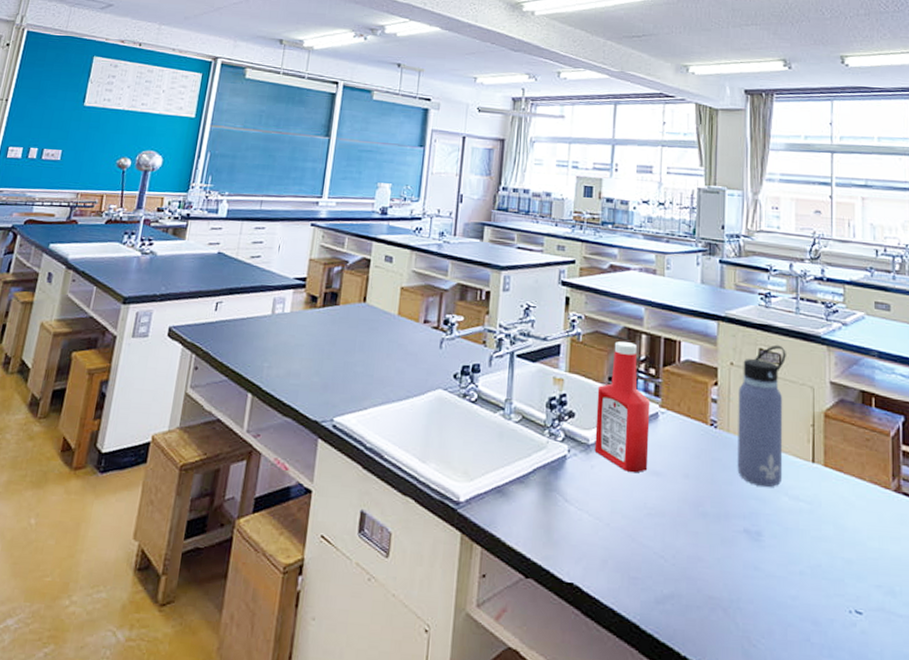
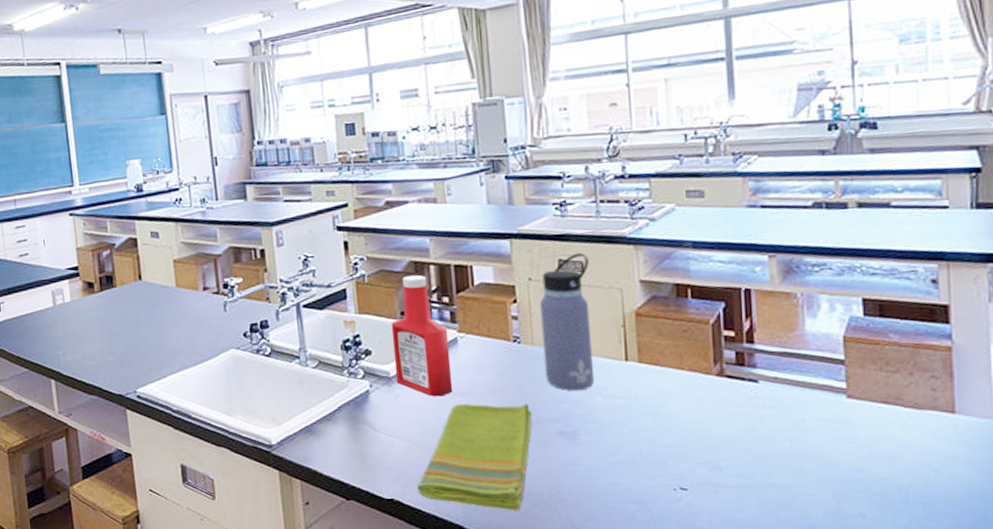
dish towel: none [599,484,720,615] -> present [417,403,532,511]

